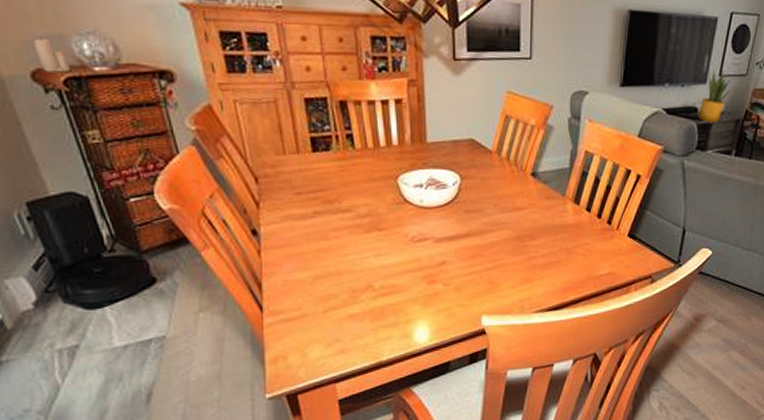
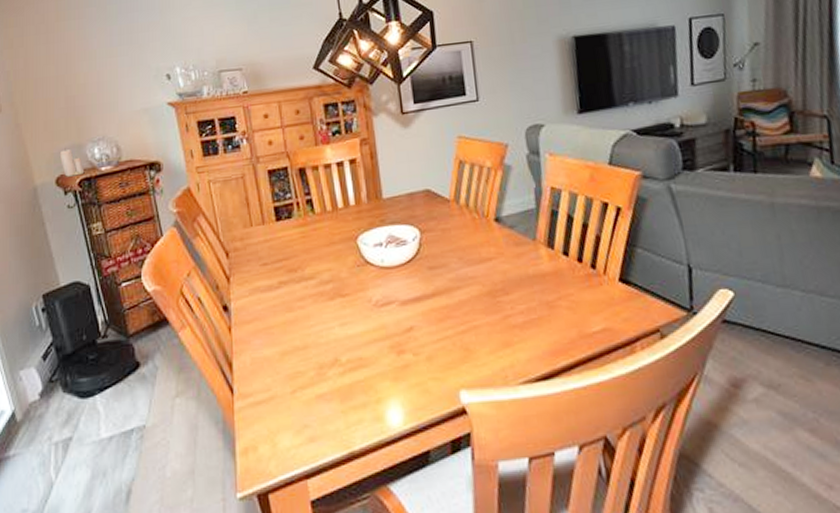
planter: present [697,69,733,123] -> none [675,78,712,138]

